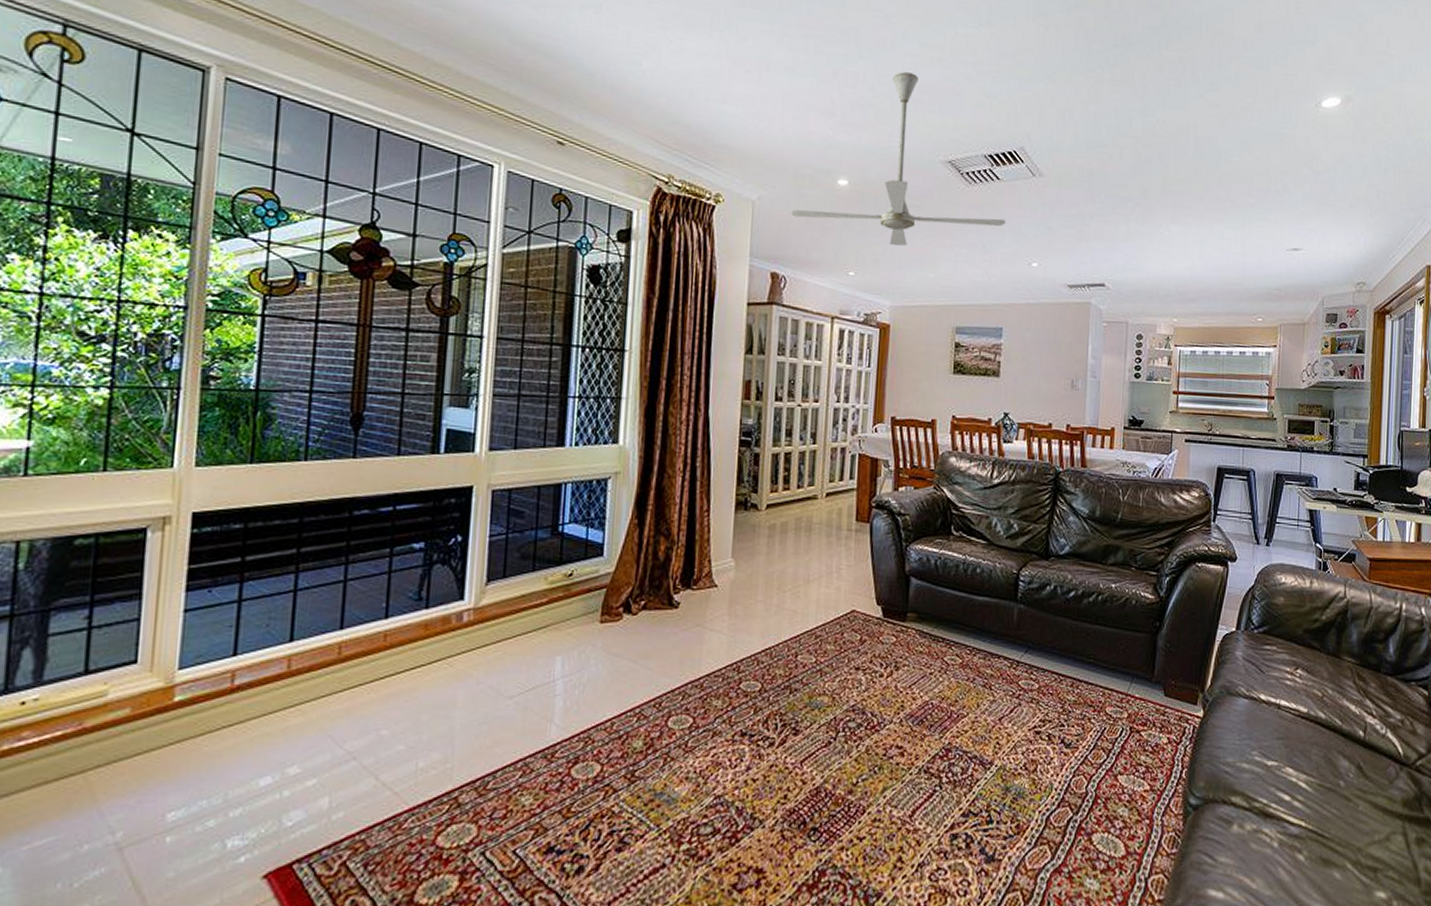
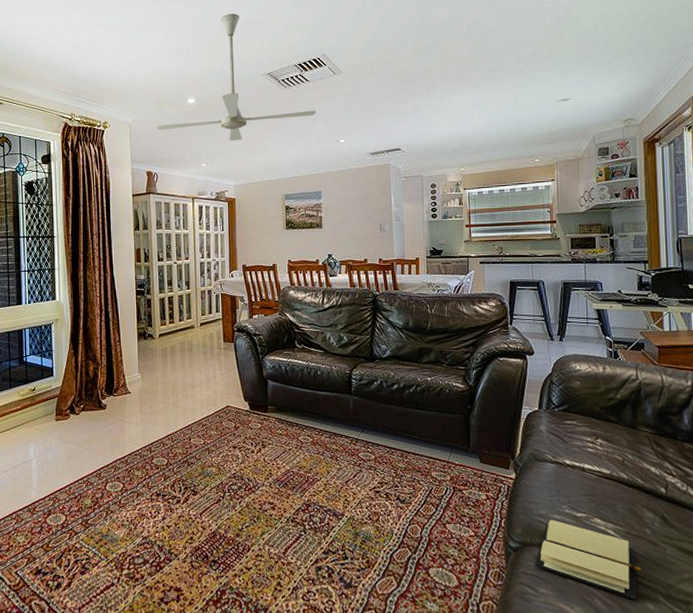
book: none [1216,769,1332,869] -> present [535,519,642,601]

